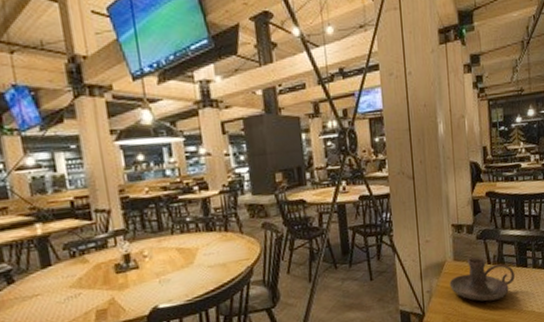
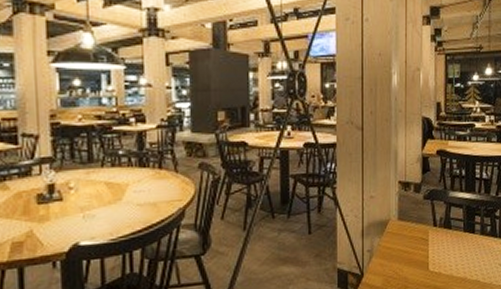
candle holder: present [449,257,515,302] -> none [392,218,461,267]

